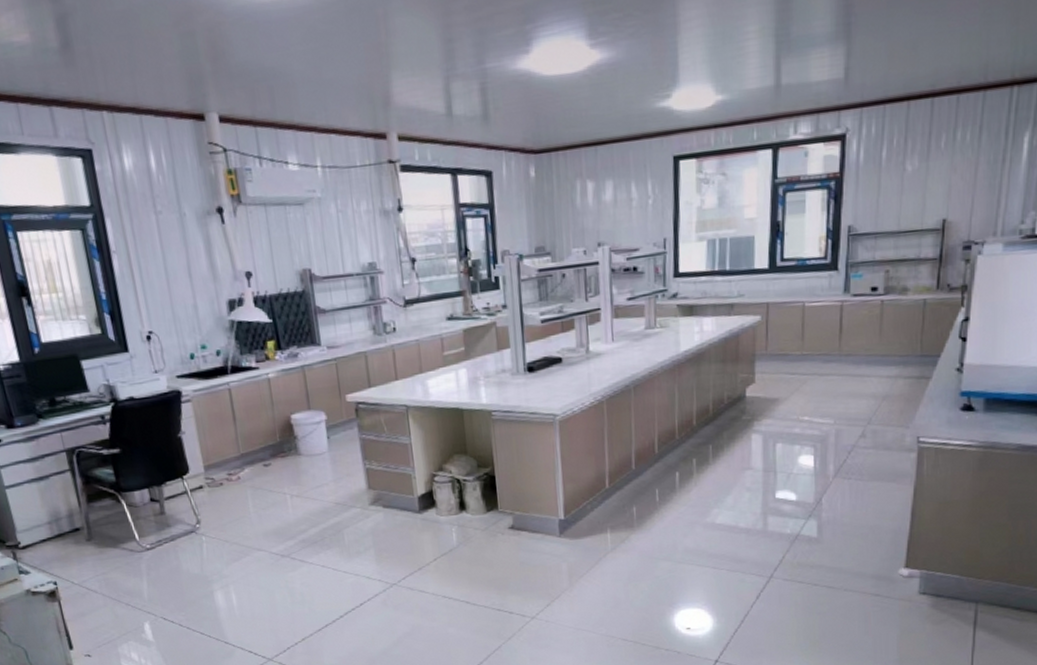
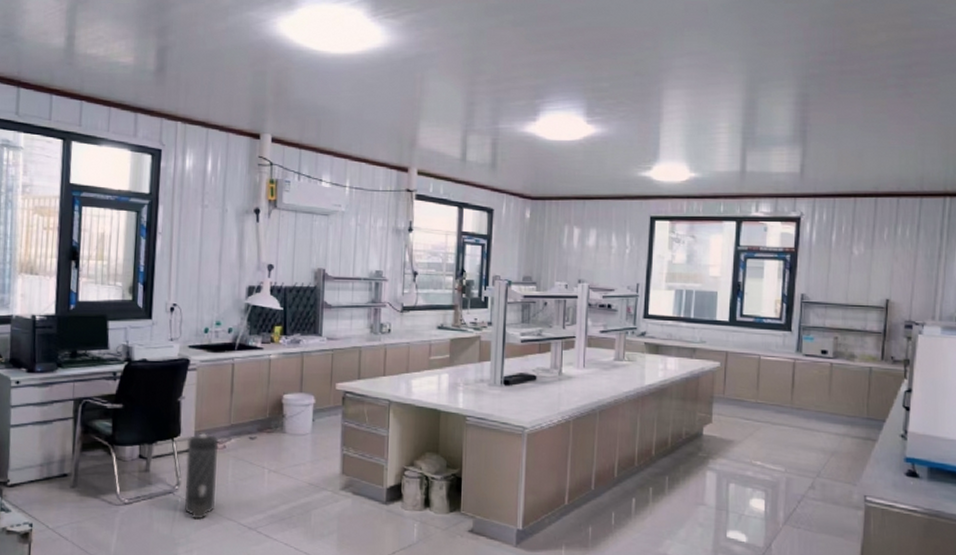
canister: none [198,467,242,555] -> present [184,433,218,520]

